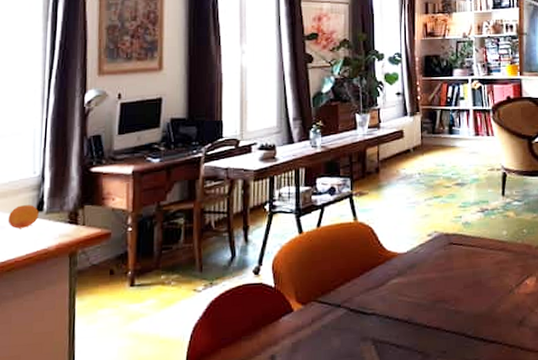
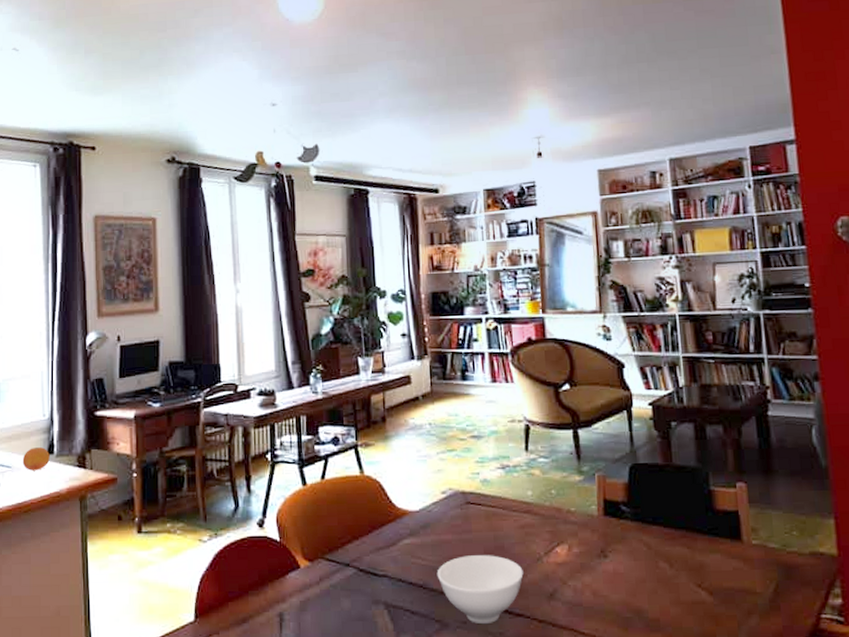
bowl: none [421,289,497,353] -> present [436,555,524,625]

